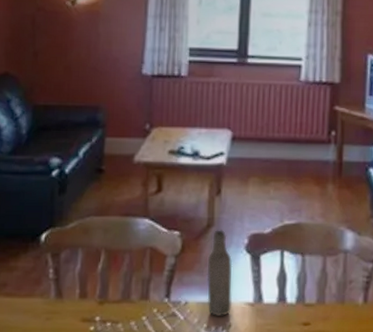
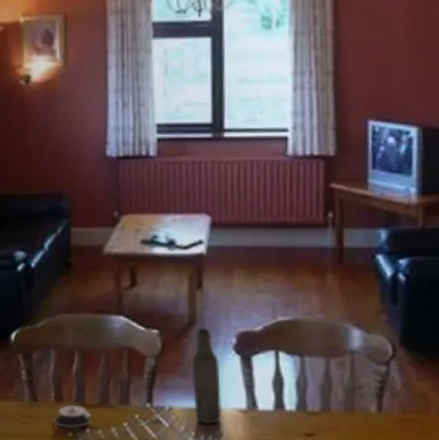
architectural model: none [77,300,113,323] -> present [54,404,92,428]

